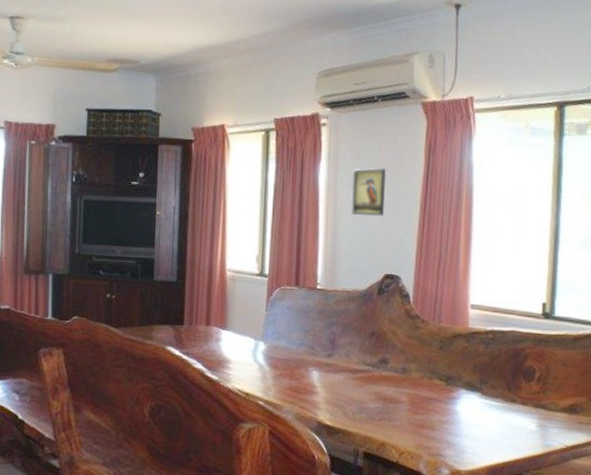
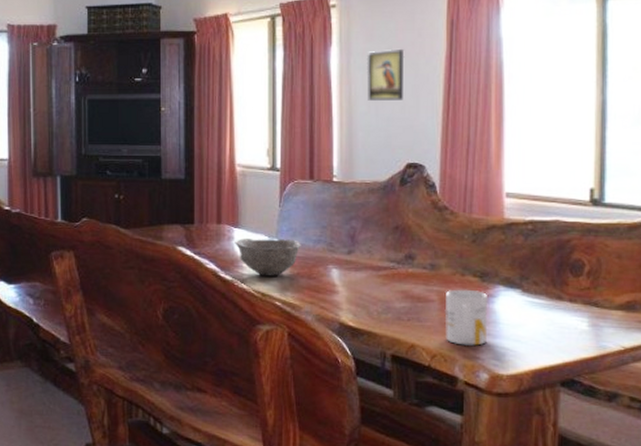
bowl: none [222,340,285,377] -> present [235,239,301,276]
mug: none [413,391,451,444] -> present [444,289,488,346]

